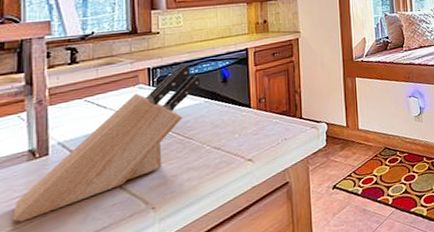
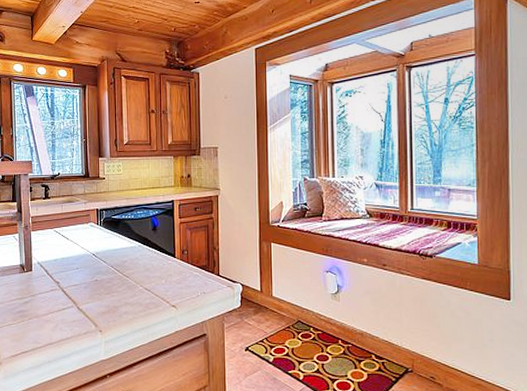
knife block: present [12,63,201,222] -> none [12,208,136,319]

